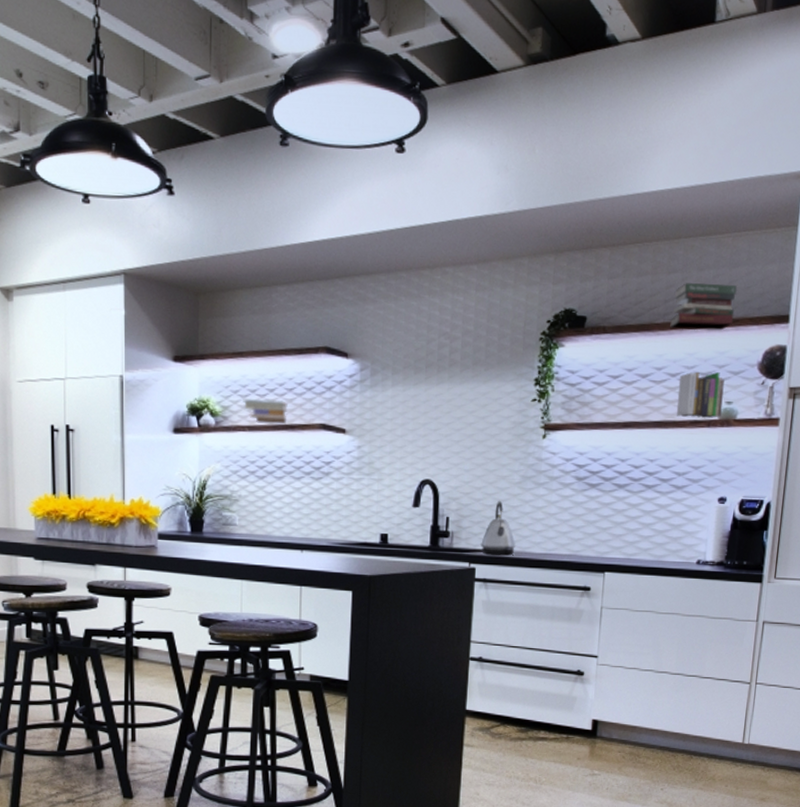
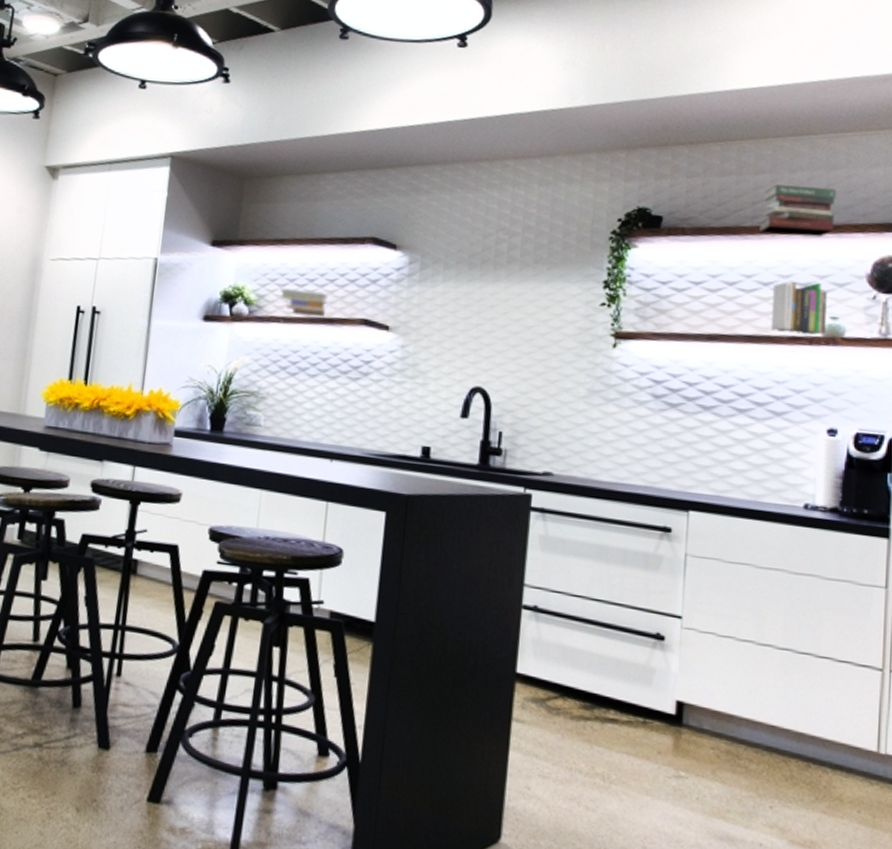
kettle: present [481,500,517,557] -> none [538,415,581,484]

